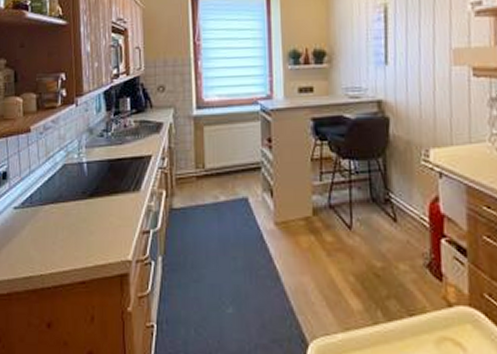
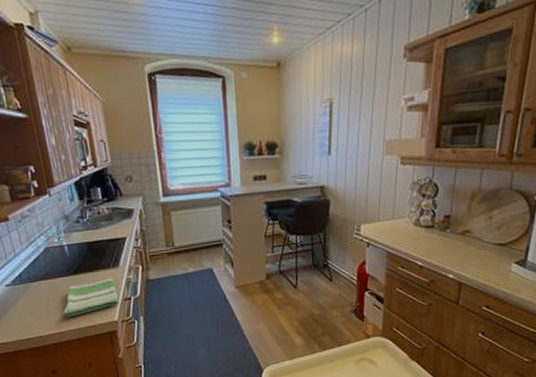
dish towel: none [70,203,136,252] -> present [63,277,119,318]

